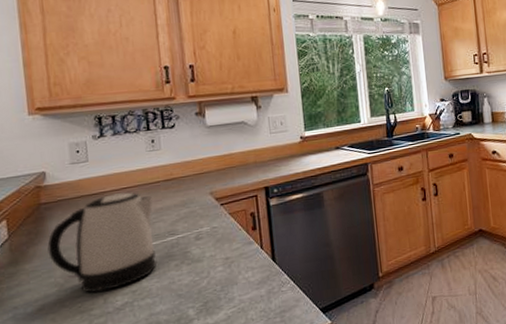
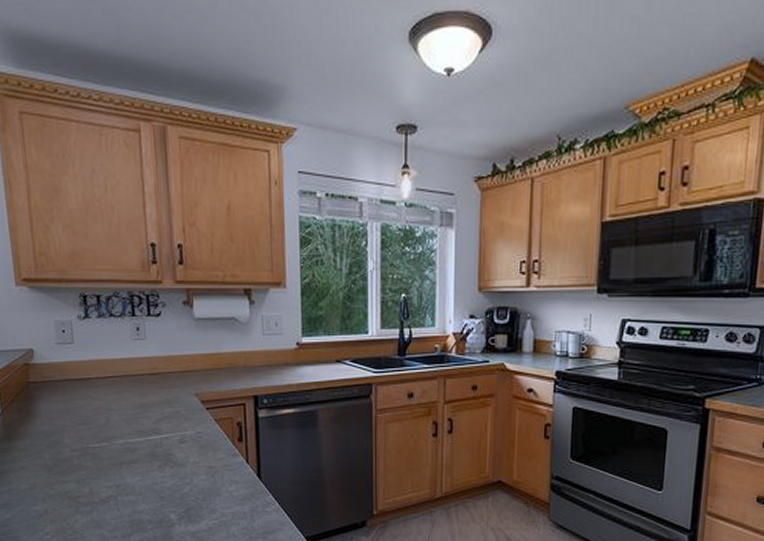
kettle: present [47,193,158,293] -> none [37,382,141,480]

